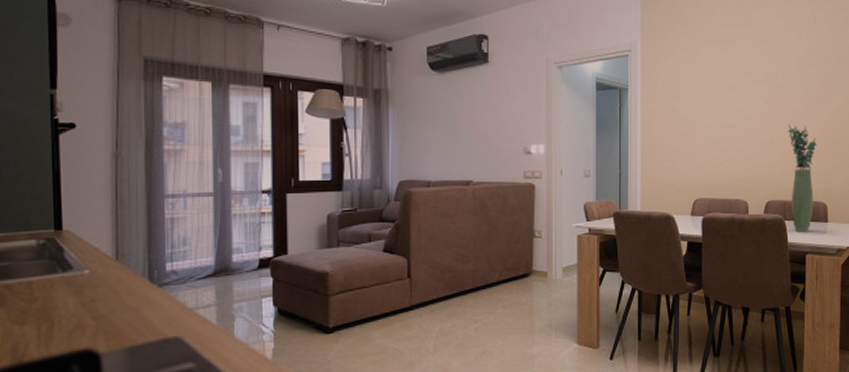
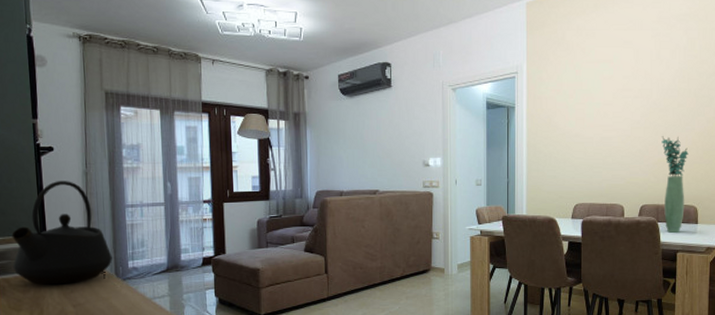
kettle: none [16,165,146,292] -> present [12,181,112,285]

